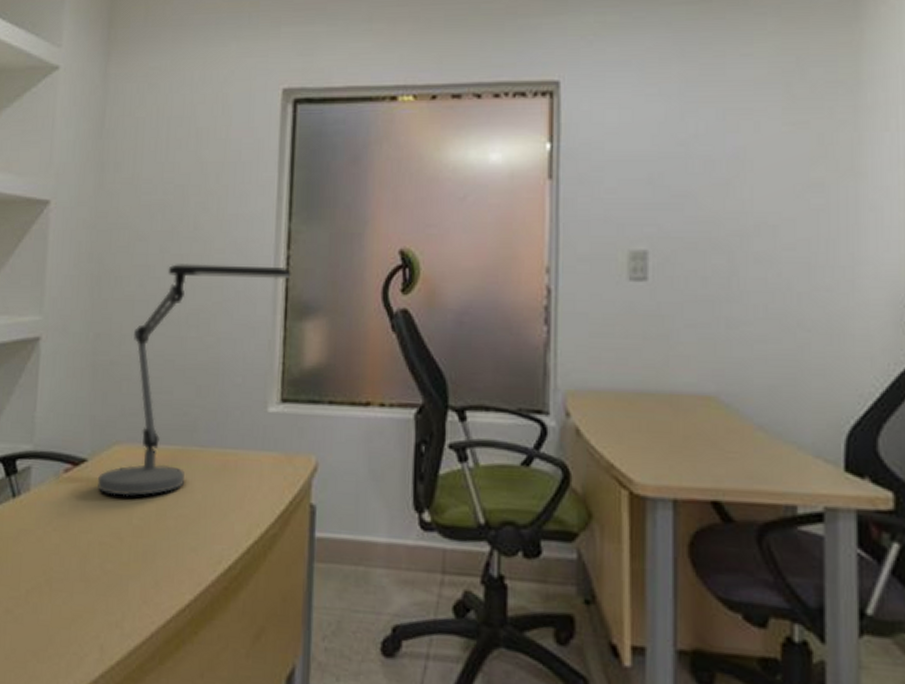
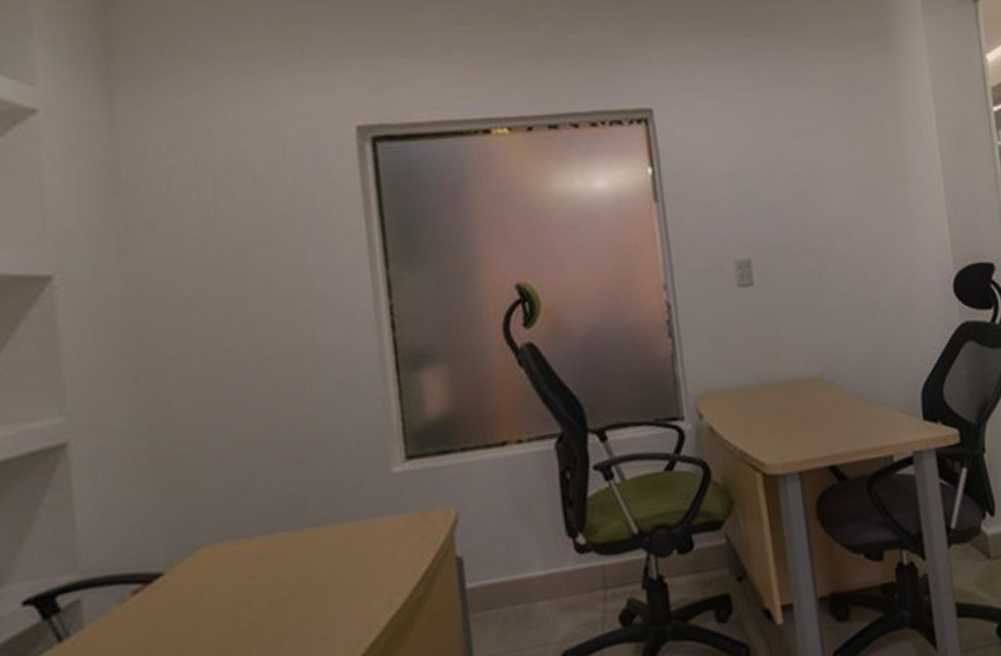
desk lamp: present [98,264,291,497] -> none [183,318,398,605]

